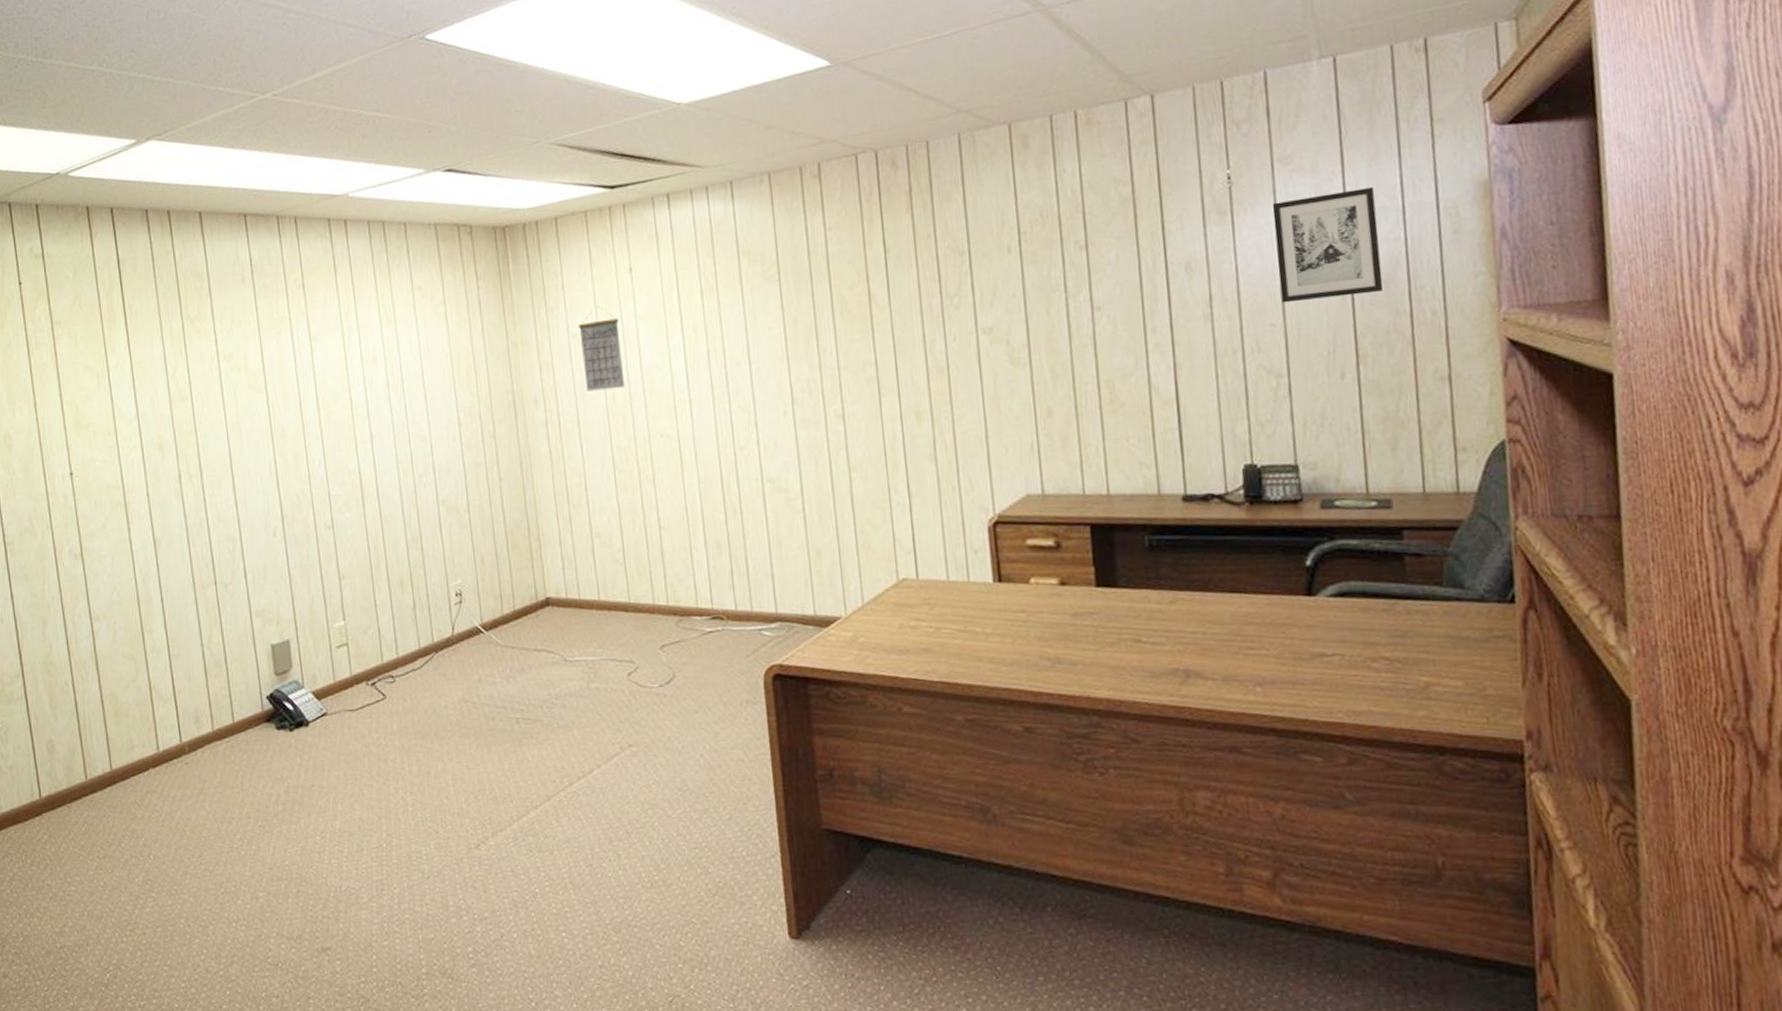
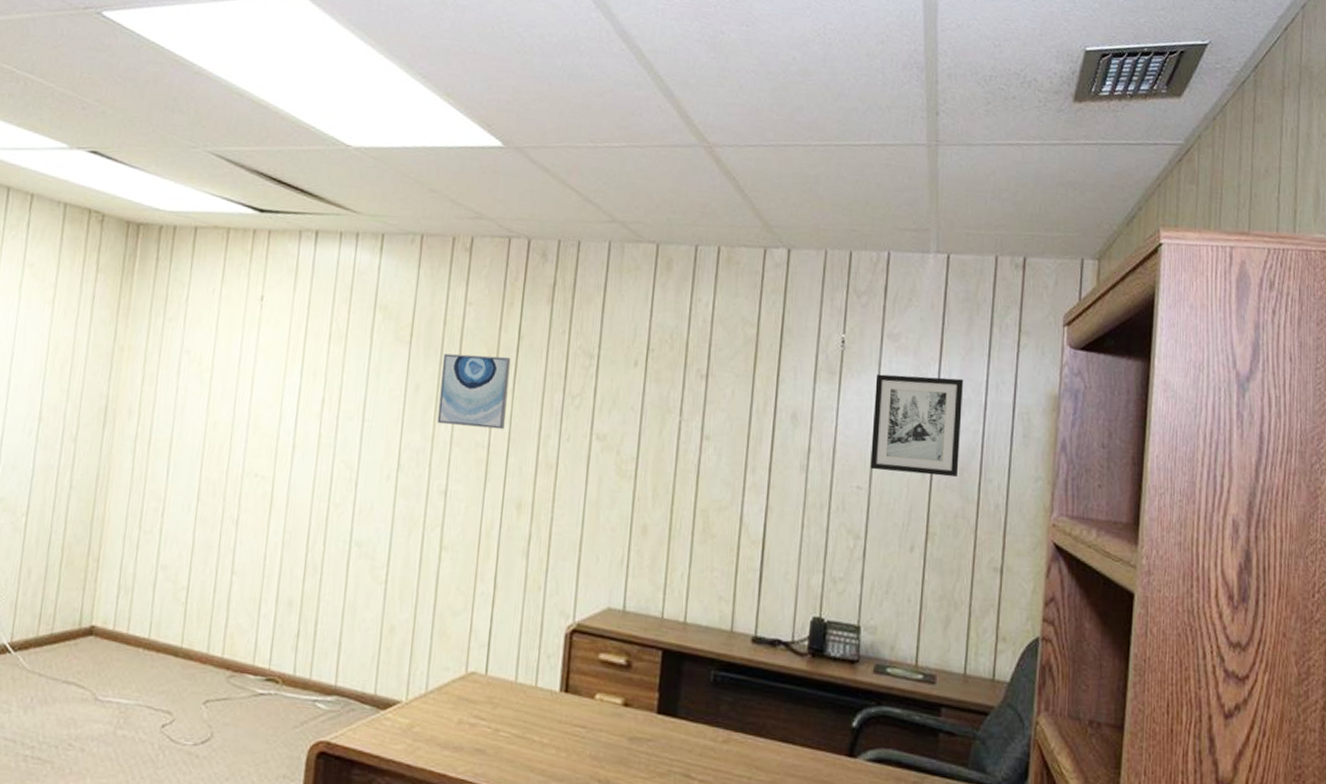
calendar: present [579,306,625,392] -> none [187,327,238,418]
wall art: none [813,272,888,352] -> present [437,353,511,430]

